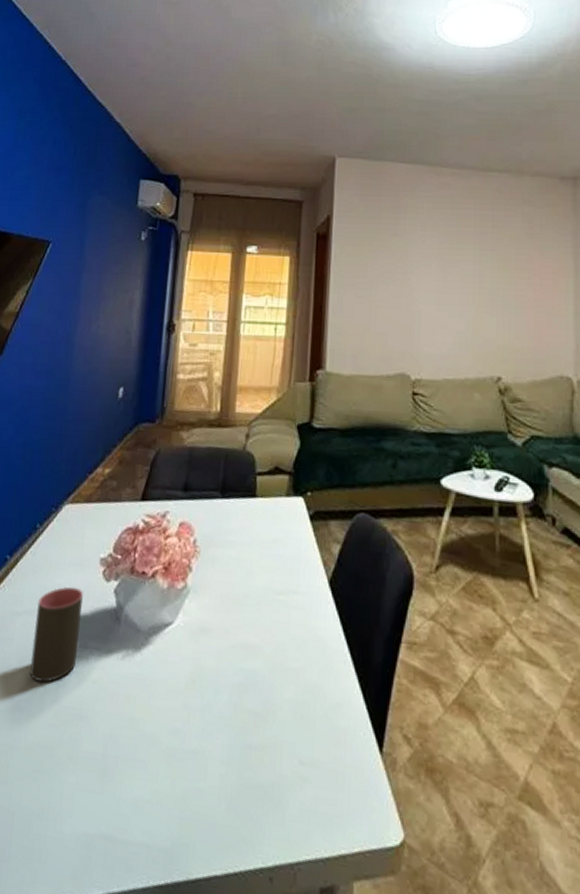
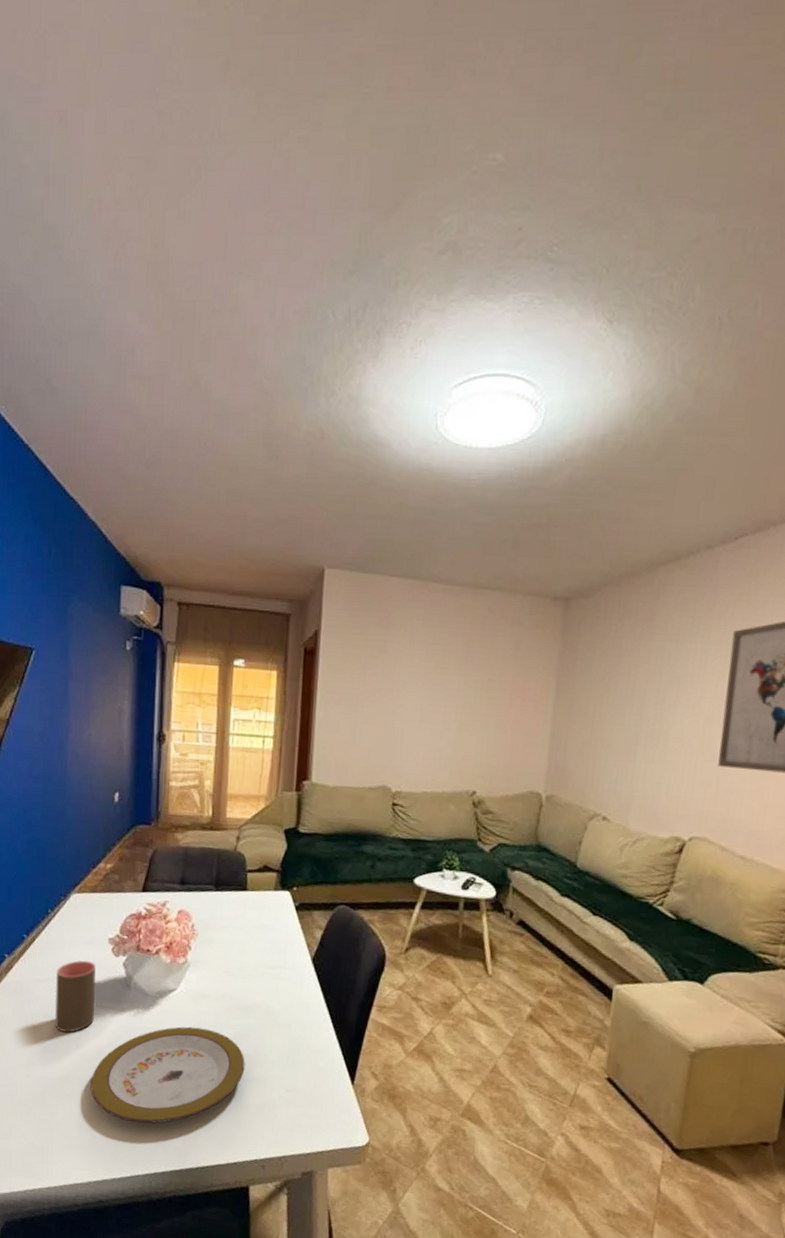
plate: none [63,672,251,813] -> present [90,1026,245,1124]

